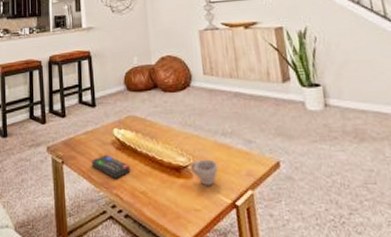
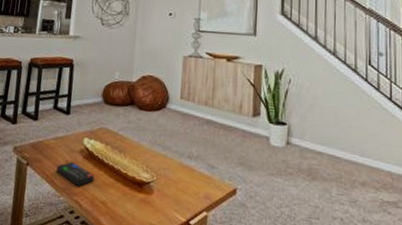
cup: present [190,159,219,187] -> none [152,177,179,204]

